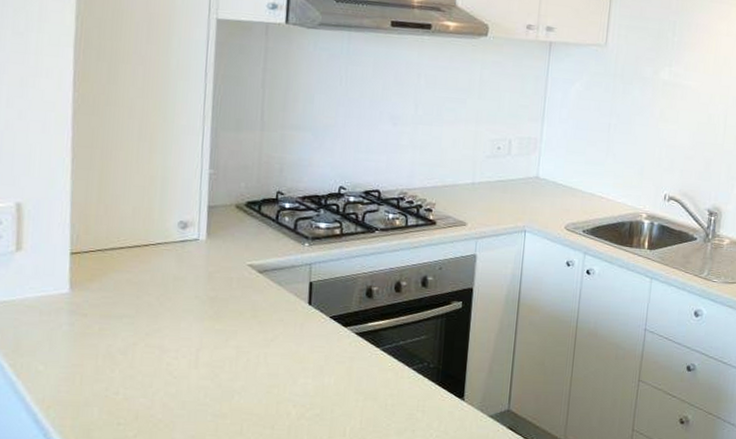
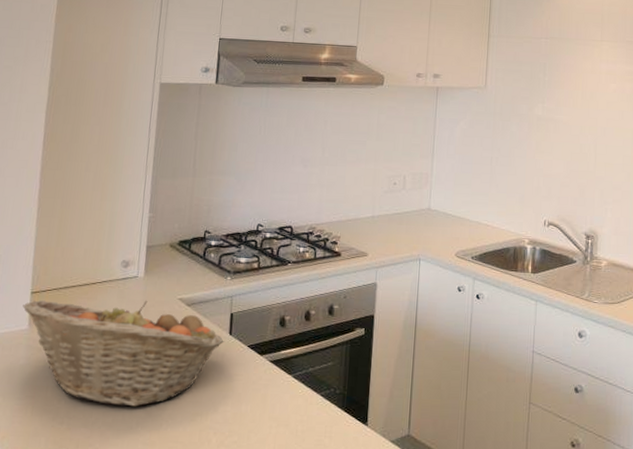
fruit basket: none [61,262,303,378] -> present [22,300,224,407]

